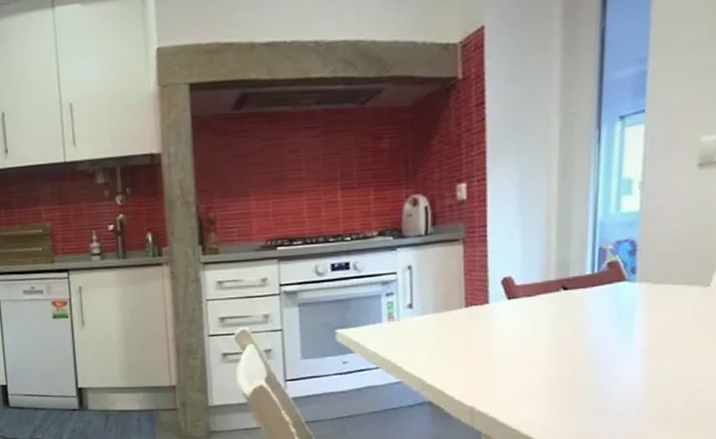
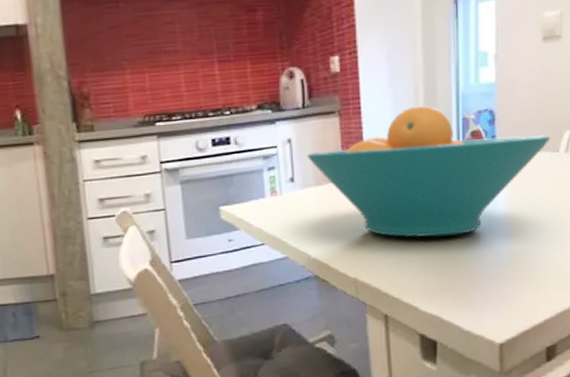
fruit bowl: none [427,234,701,370] -> present [307,105,551,238]

